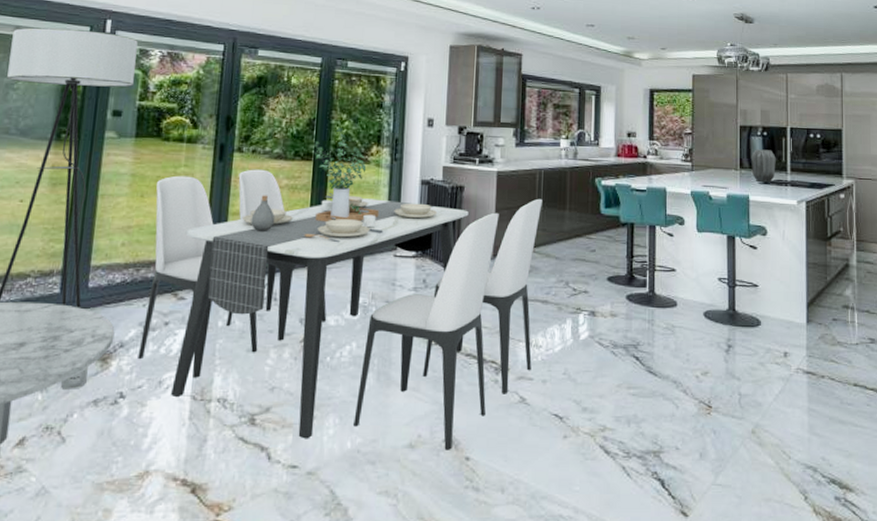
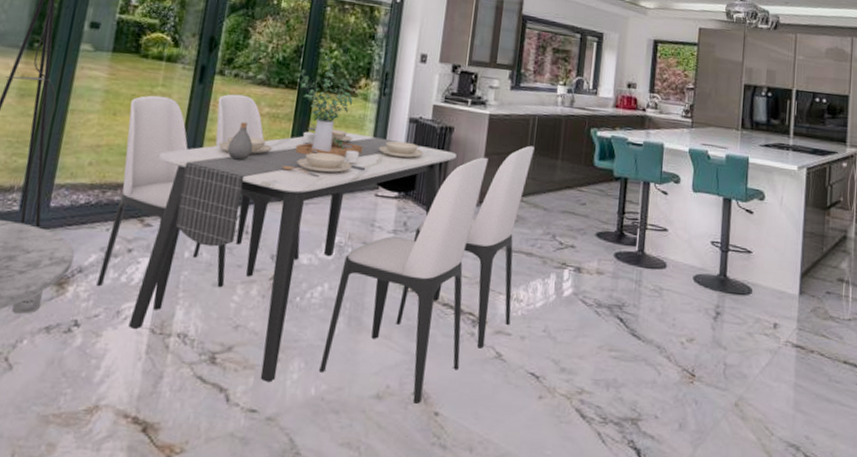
vase: present [751,149,776,182] -> none [753,110,779,145]

